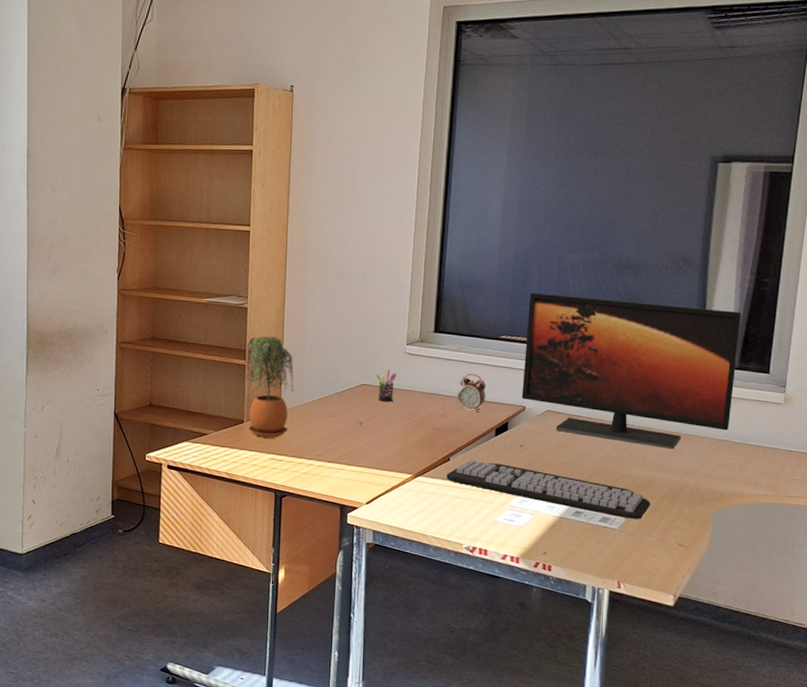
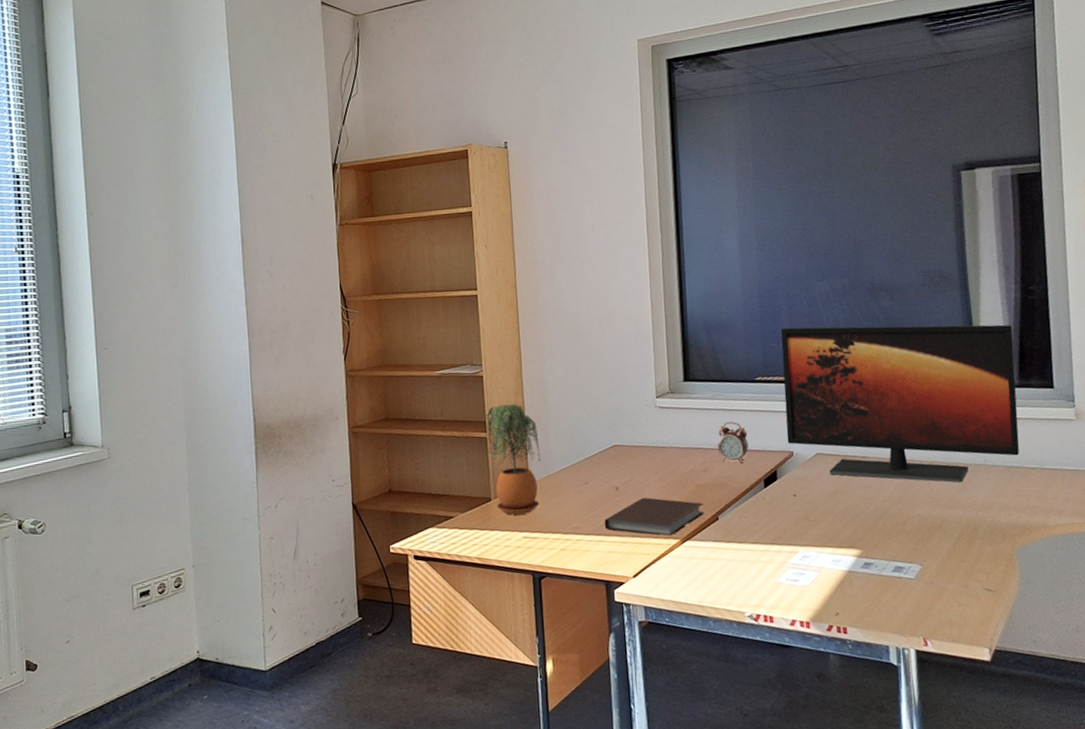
notebook: none [345,434,437,471] -> present [604,498,704,536]
pen holder: present [376,369,396,402] -> none [627,426,649,463]
keyboard: present [446,459,650,519] -> none [717,516,946,566]

